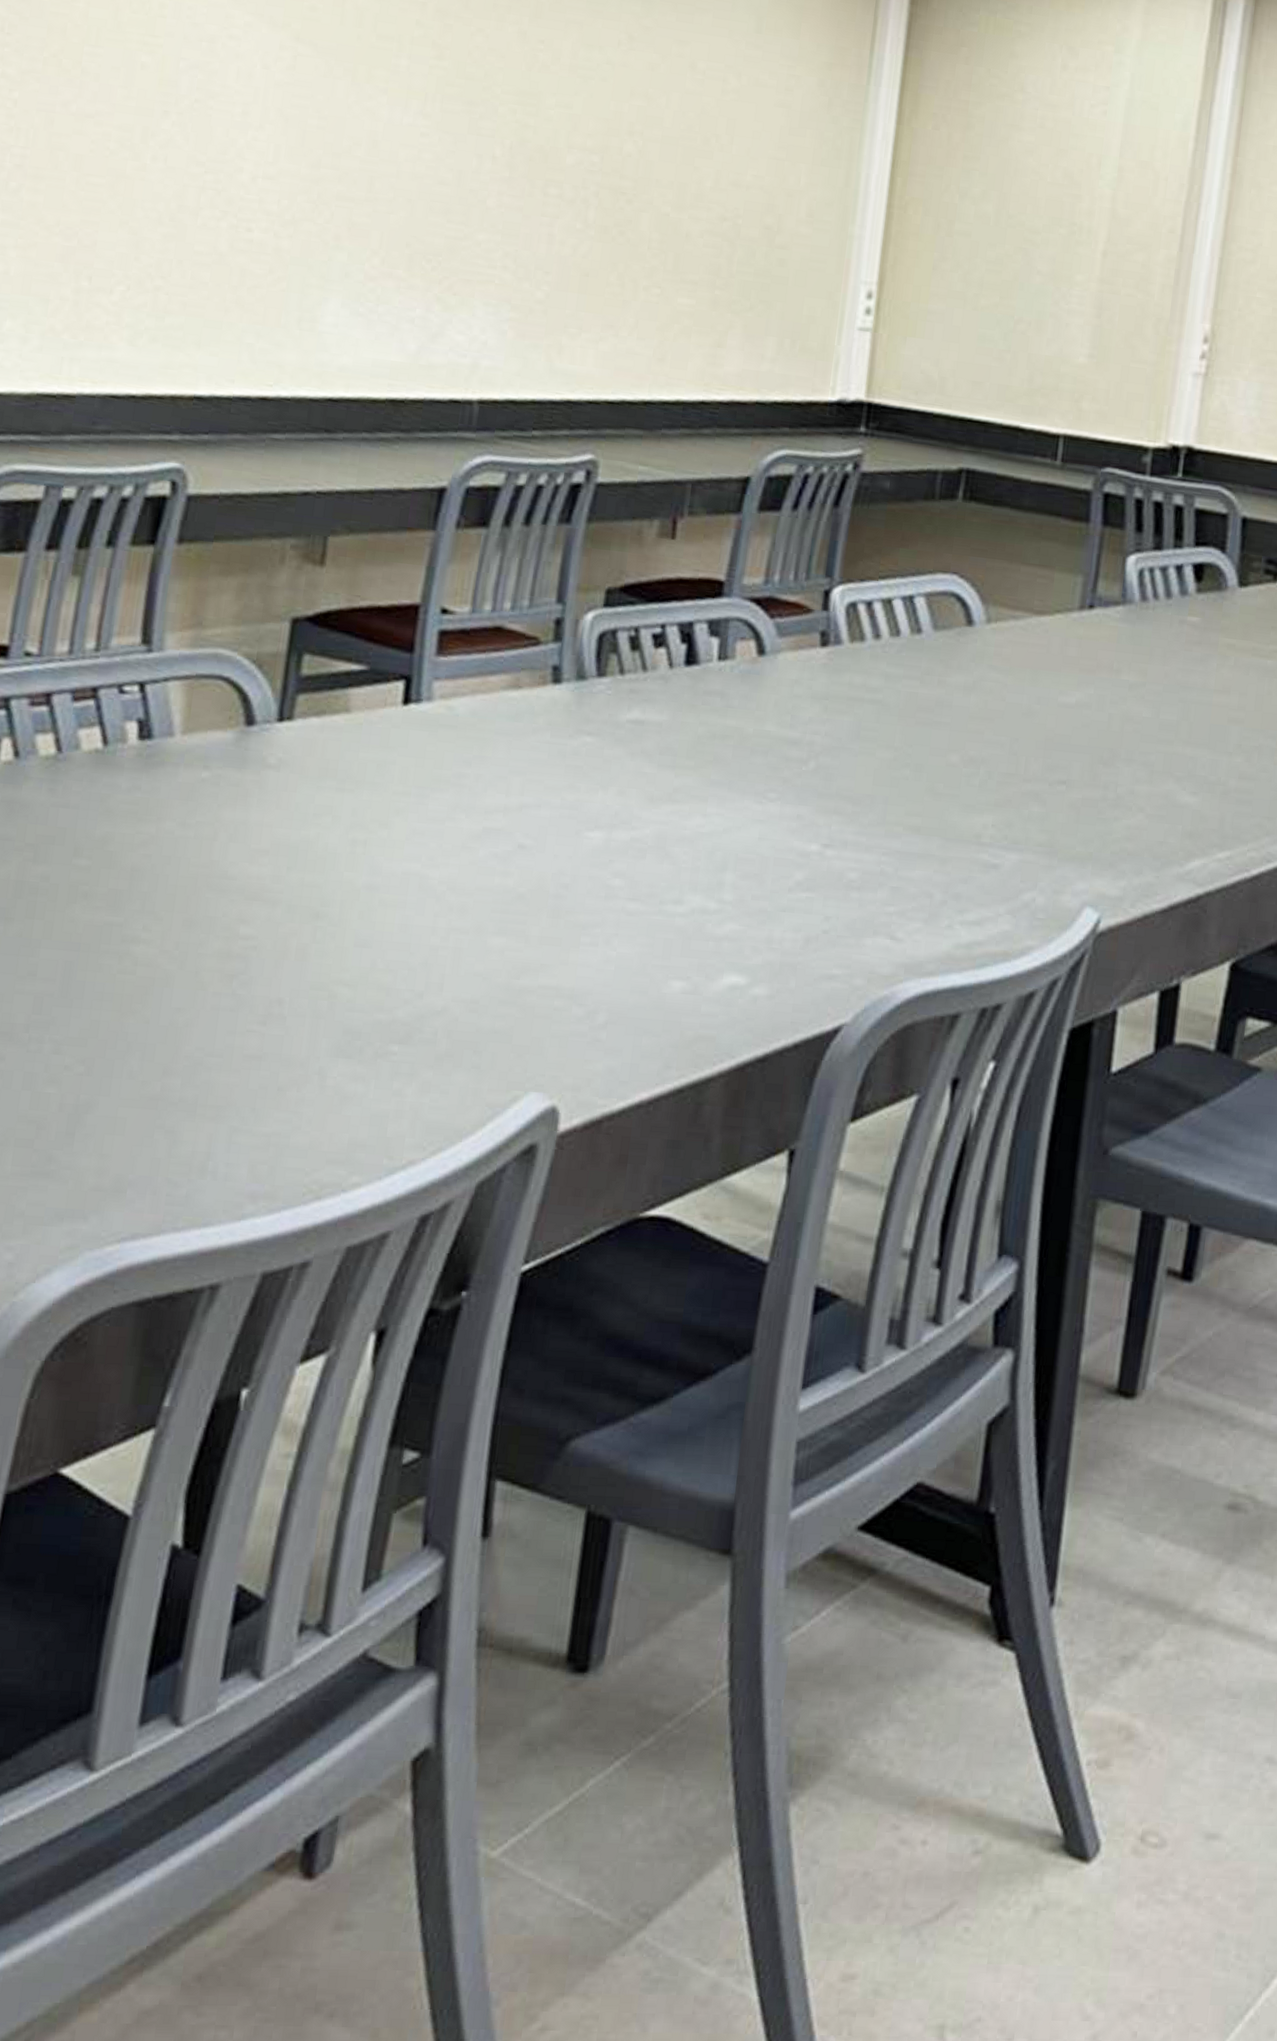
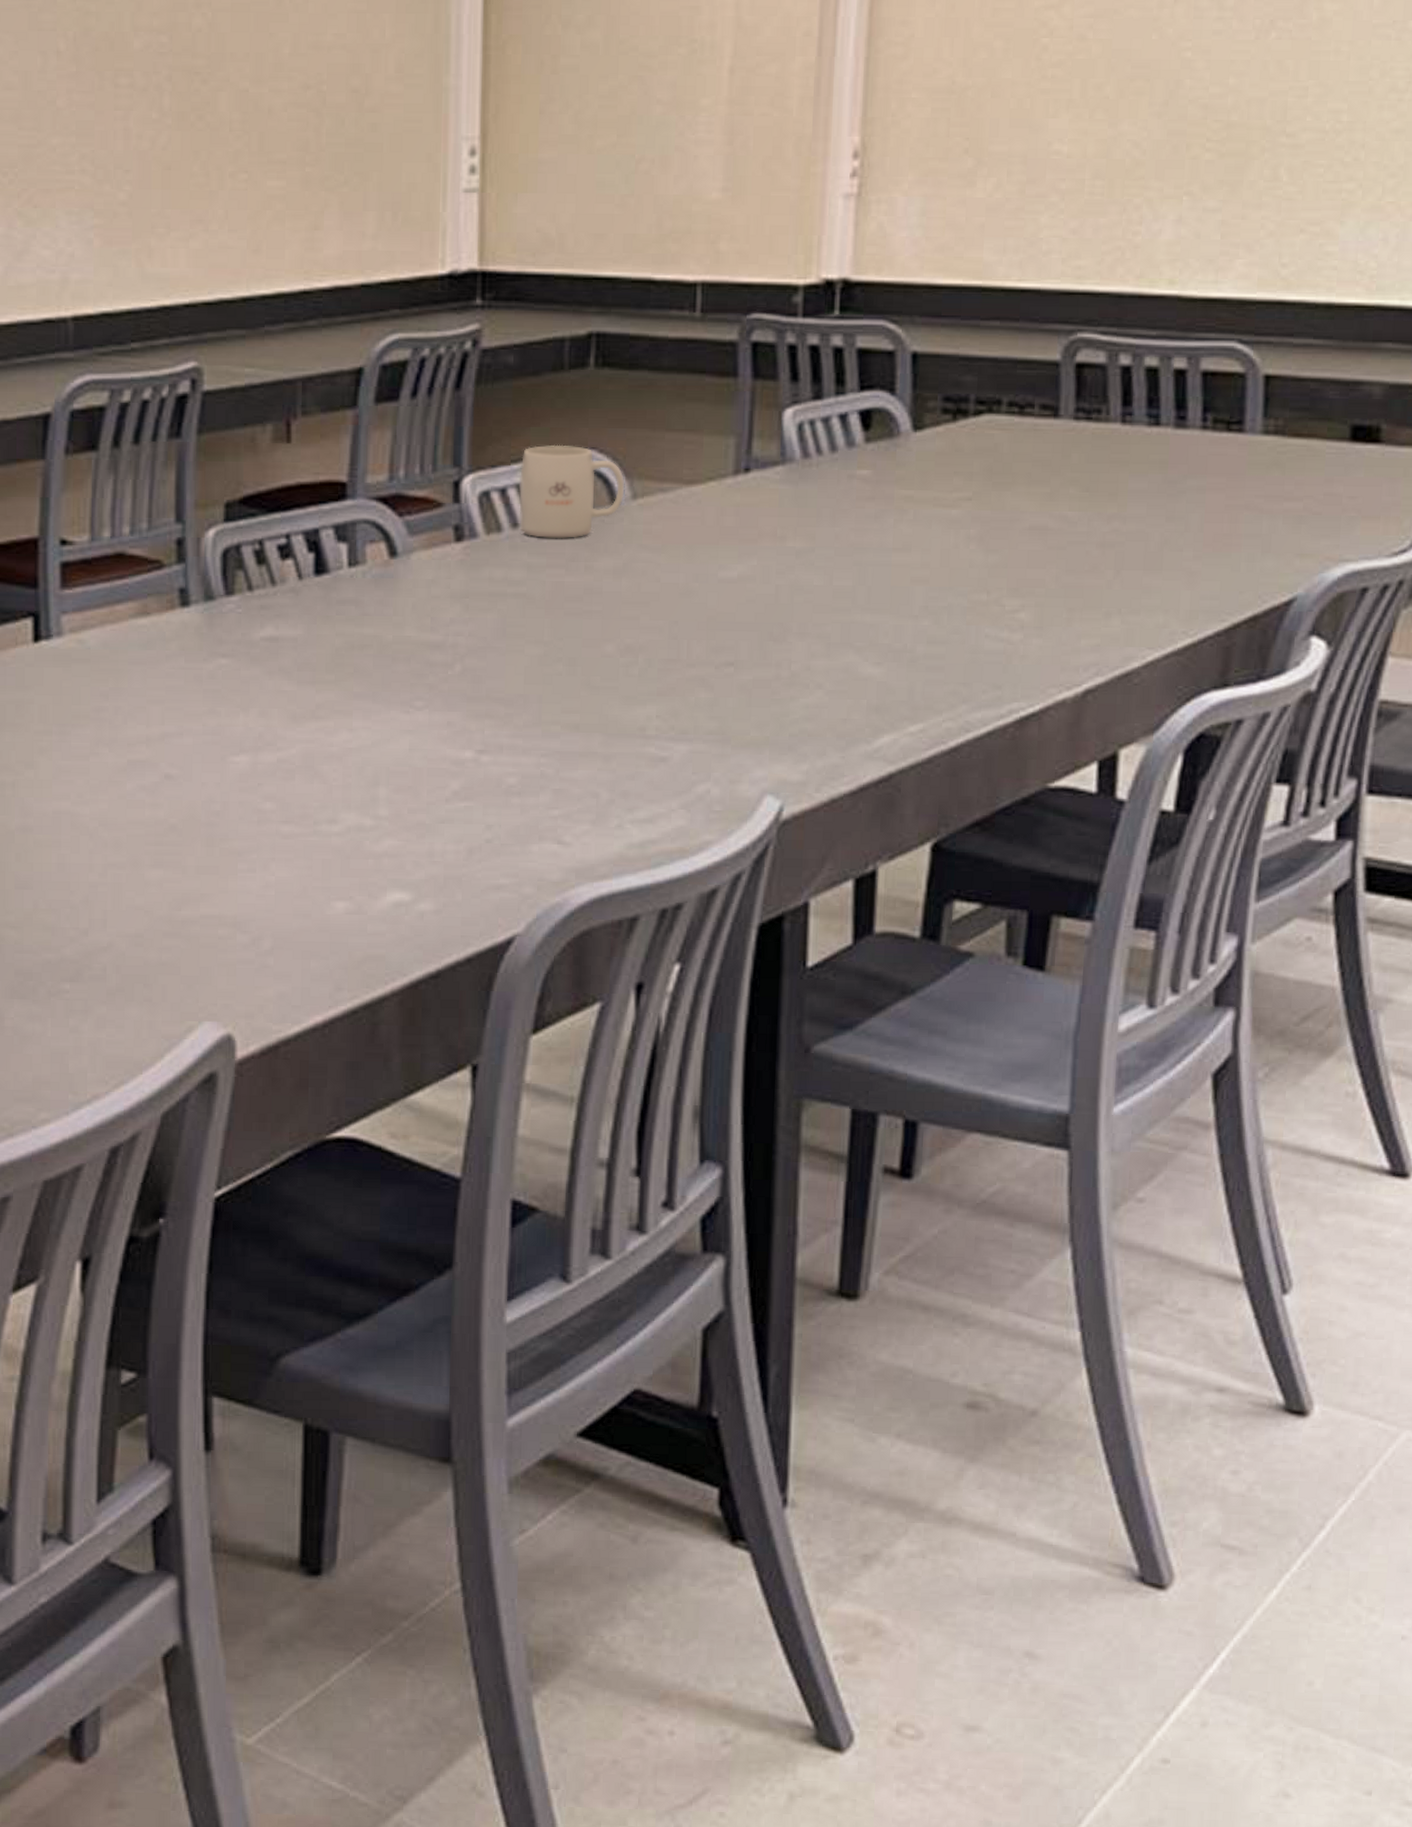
mug: none [882,565,981,654] -> present [519,444,625,538]

